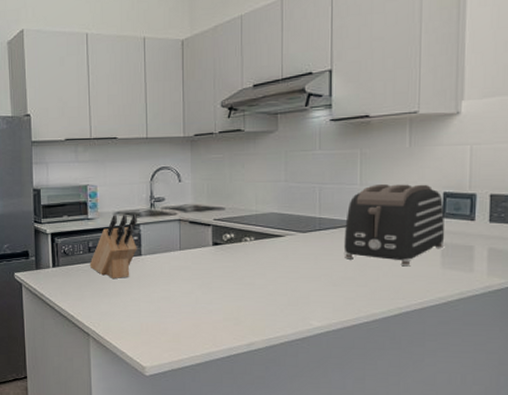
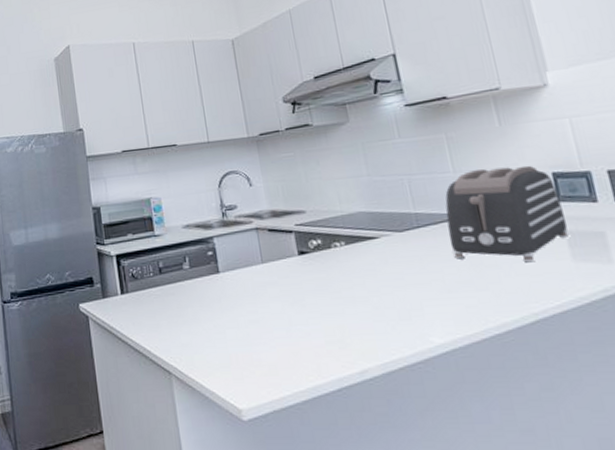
knife block: present [89,215,137,278] -> none [162,226,214,302]

